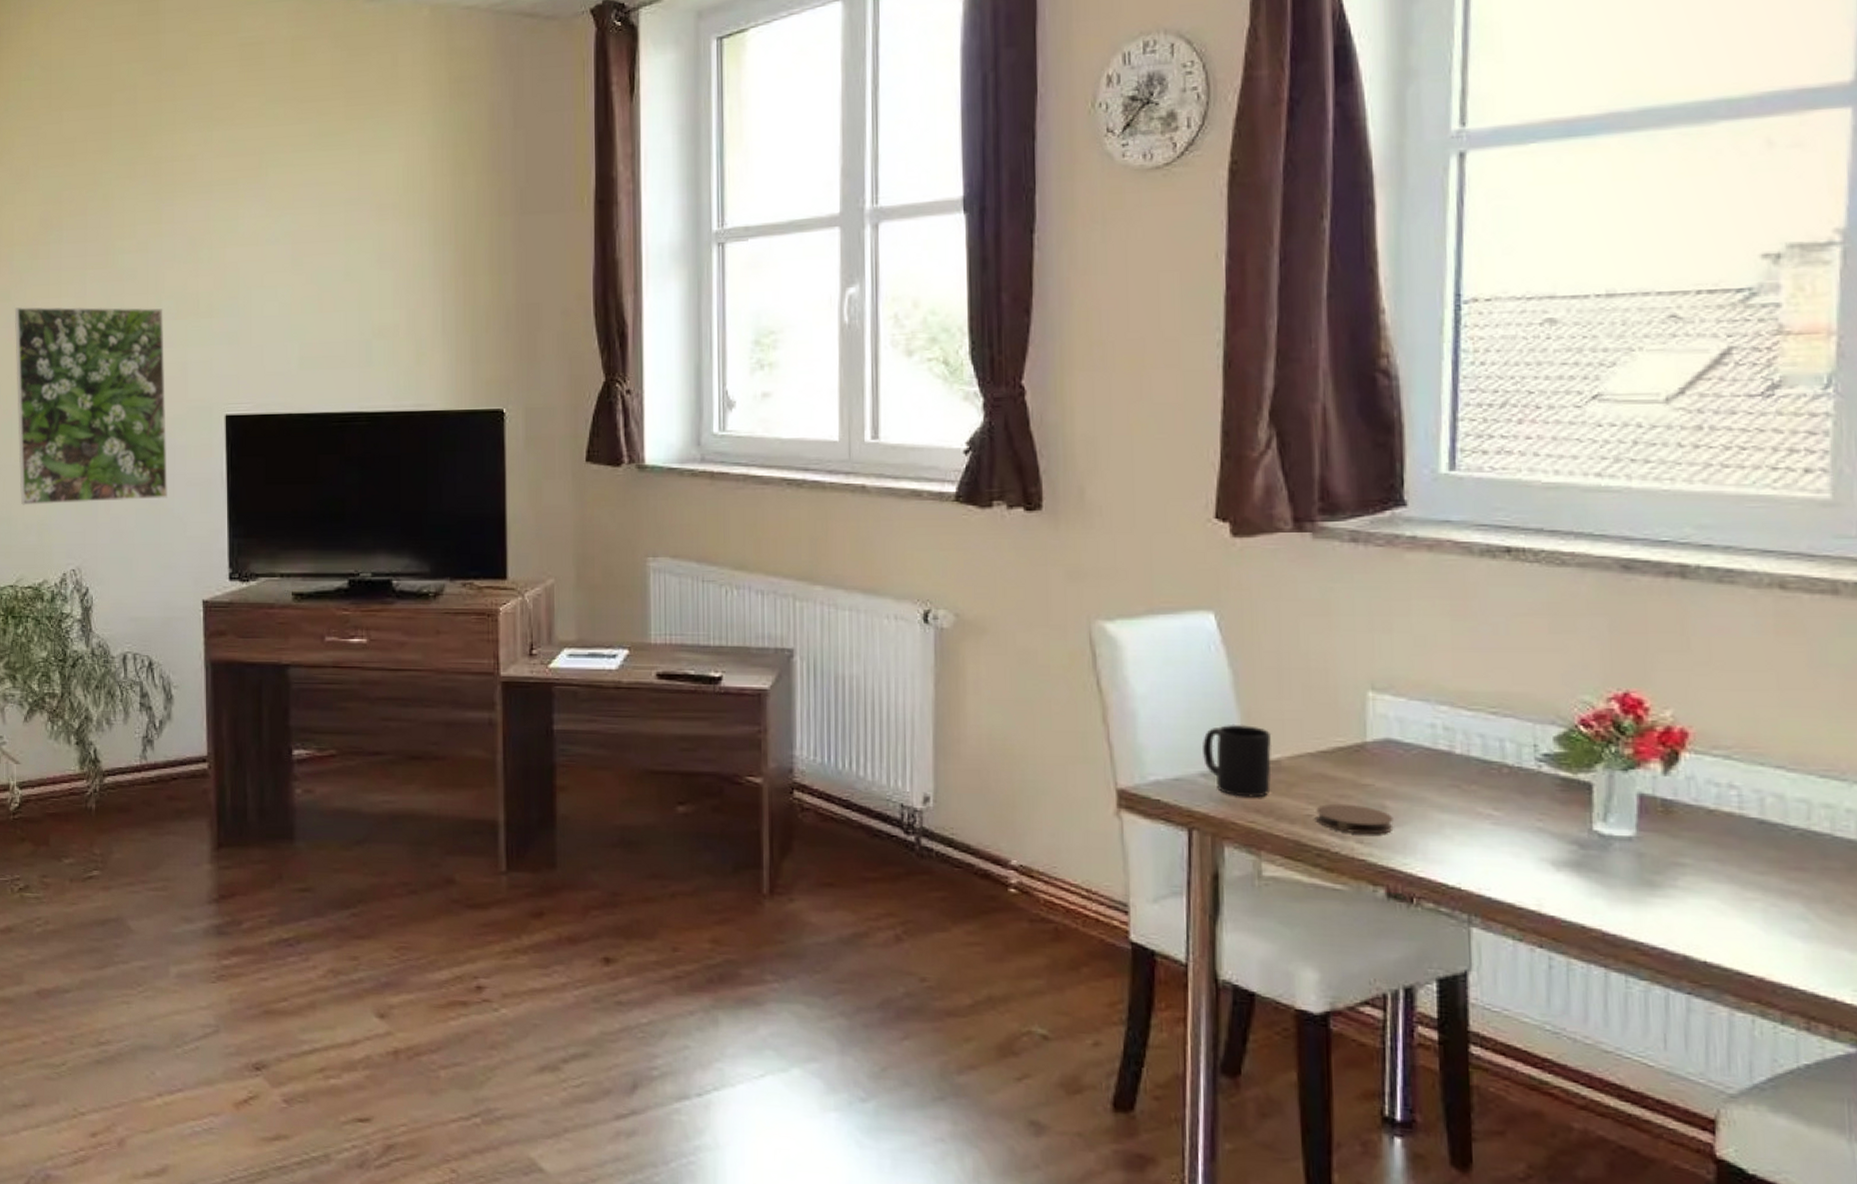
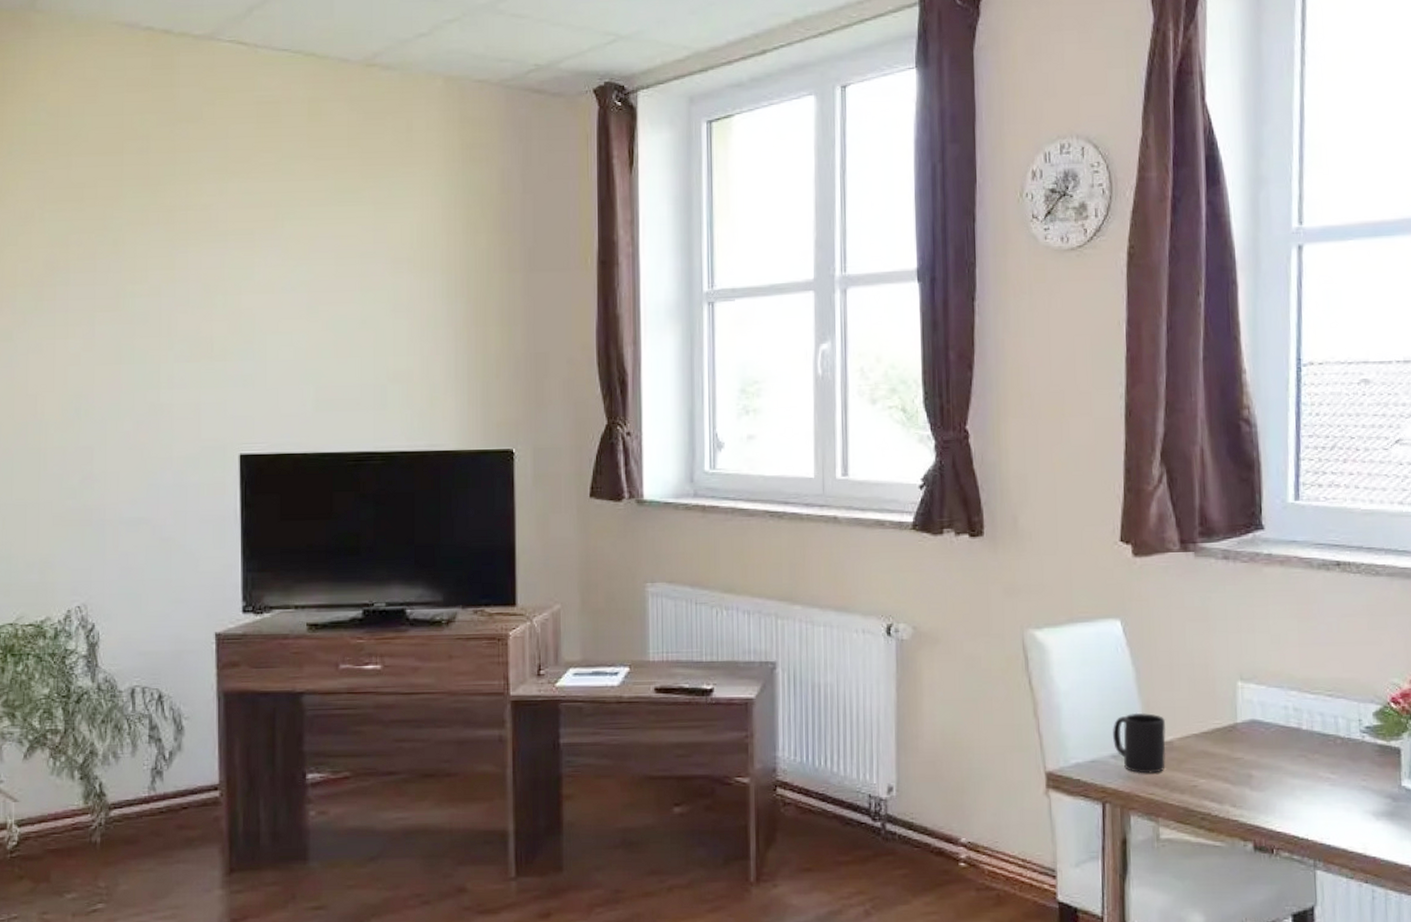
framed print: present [14,306,167,505] -> none [16,346,179,544]
coaster: present [1316,803,1394,835] -> none [1200,774,1258,800]

